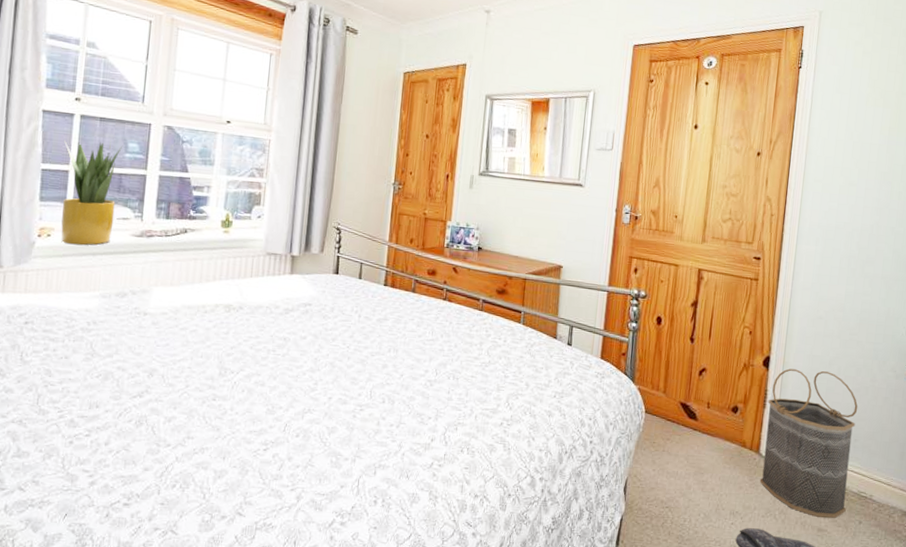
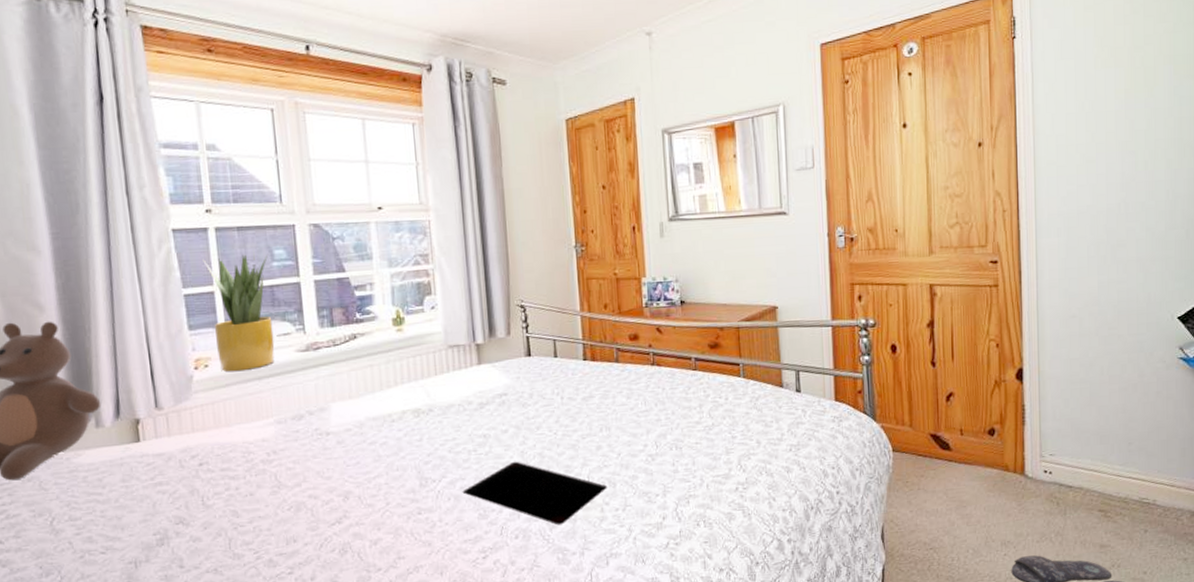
playing card: none [256,366,386,431] -> present [462,461,607,526]
basket: present [759,368,858,518] -> none [1027,374,1128,533]

